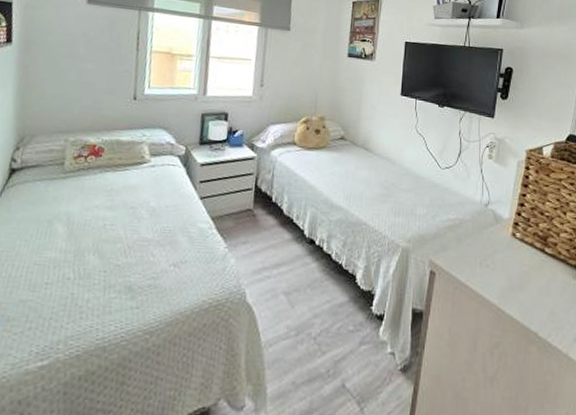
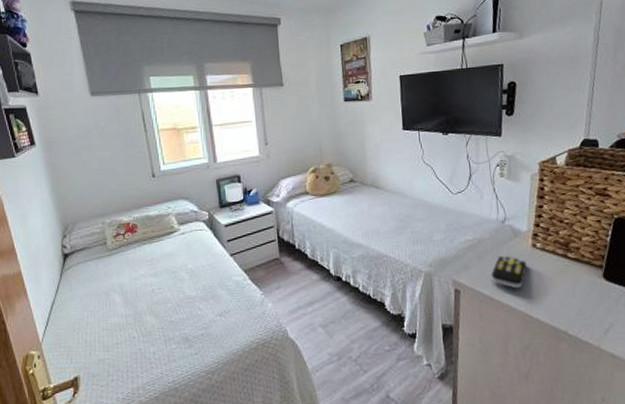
remote control: none [468,240,505,279] -> present [491,255,527,289]

